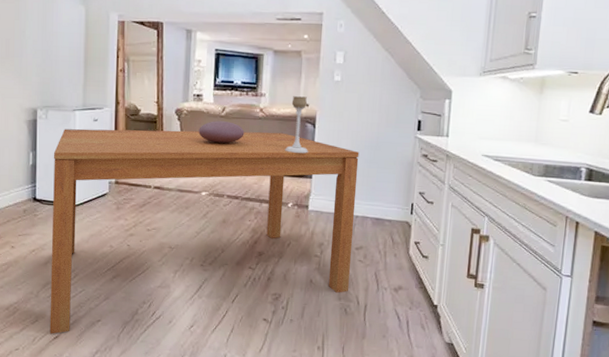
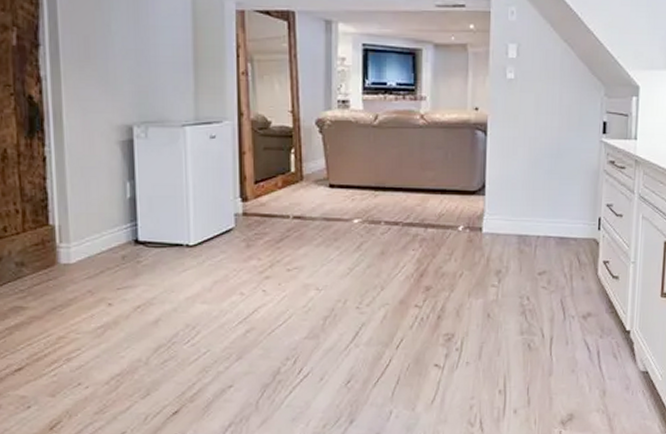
dining table: present [49,128,359,334] -> none [158,142,539,409]
decorative bowl: present [198,121,245,143] -> none [346,132,403,159]
candle holder: present [285,96,308,153] -> none [452,98,480,166]

